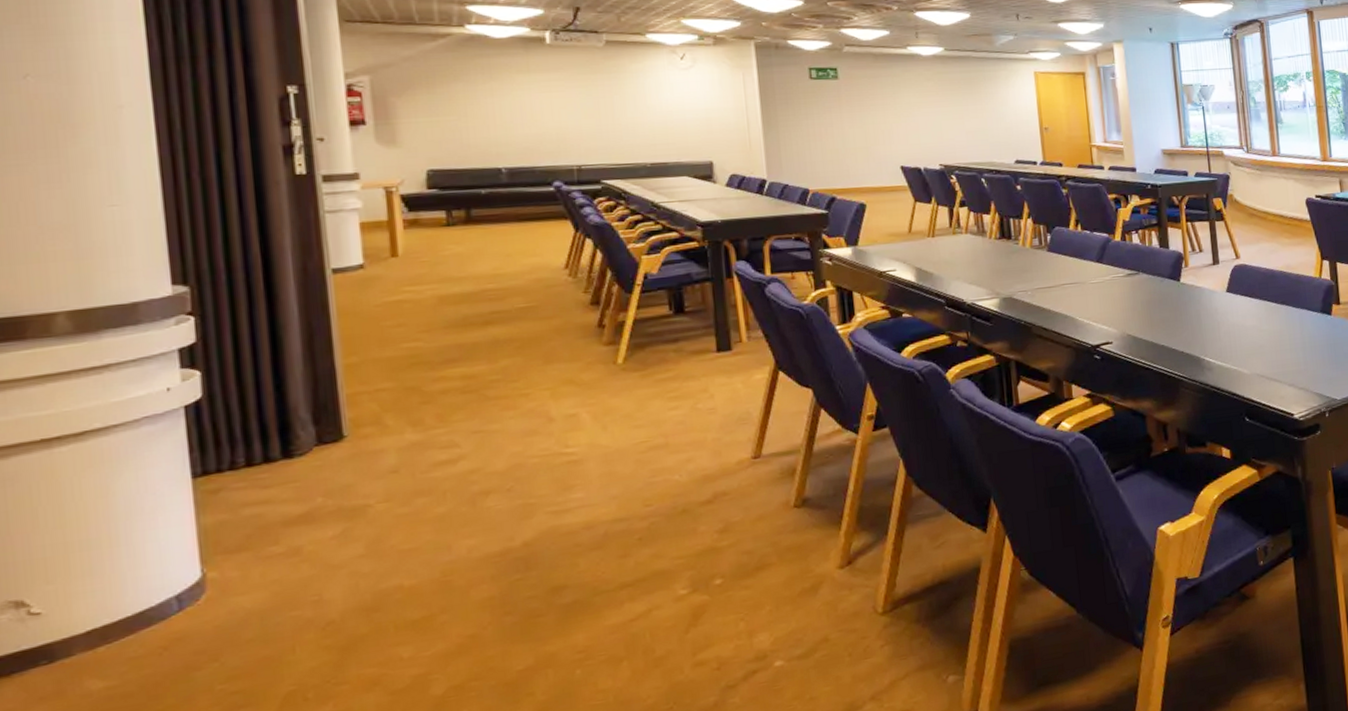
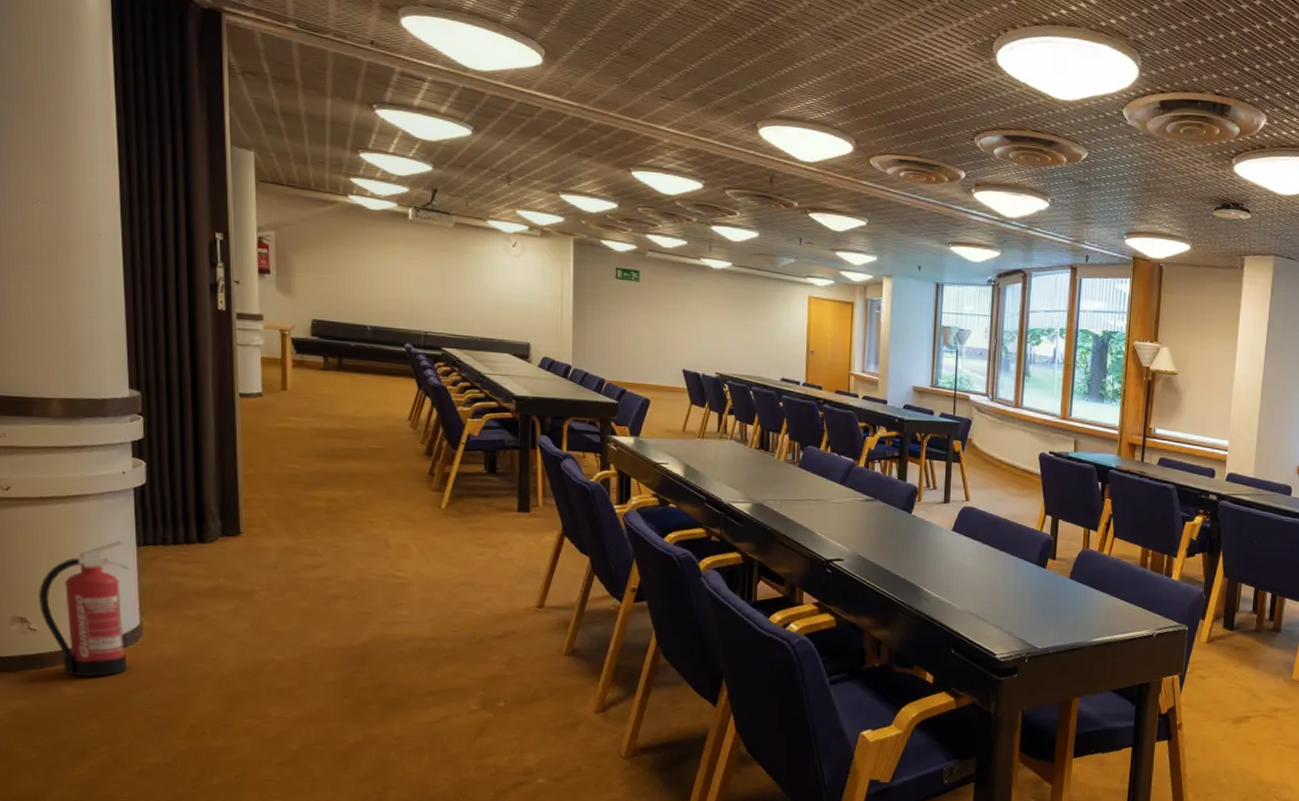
fire extinguisher: none [43,475,184,663] -> present [39,540,129,677]

